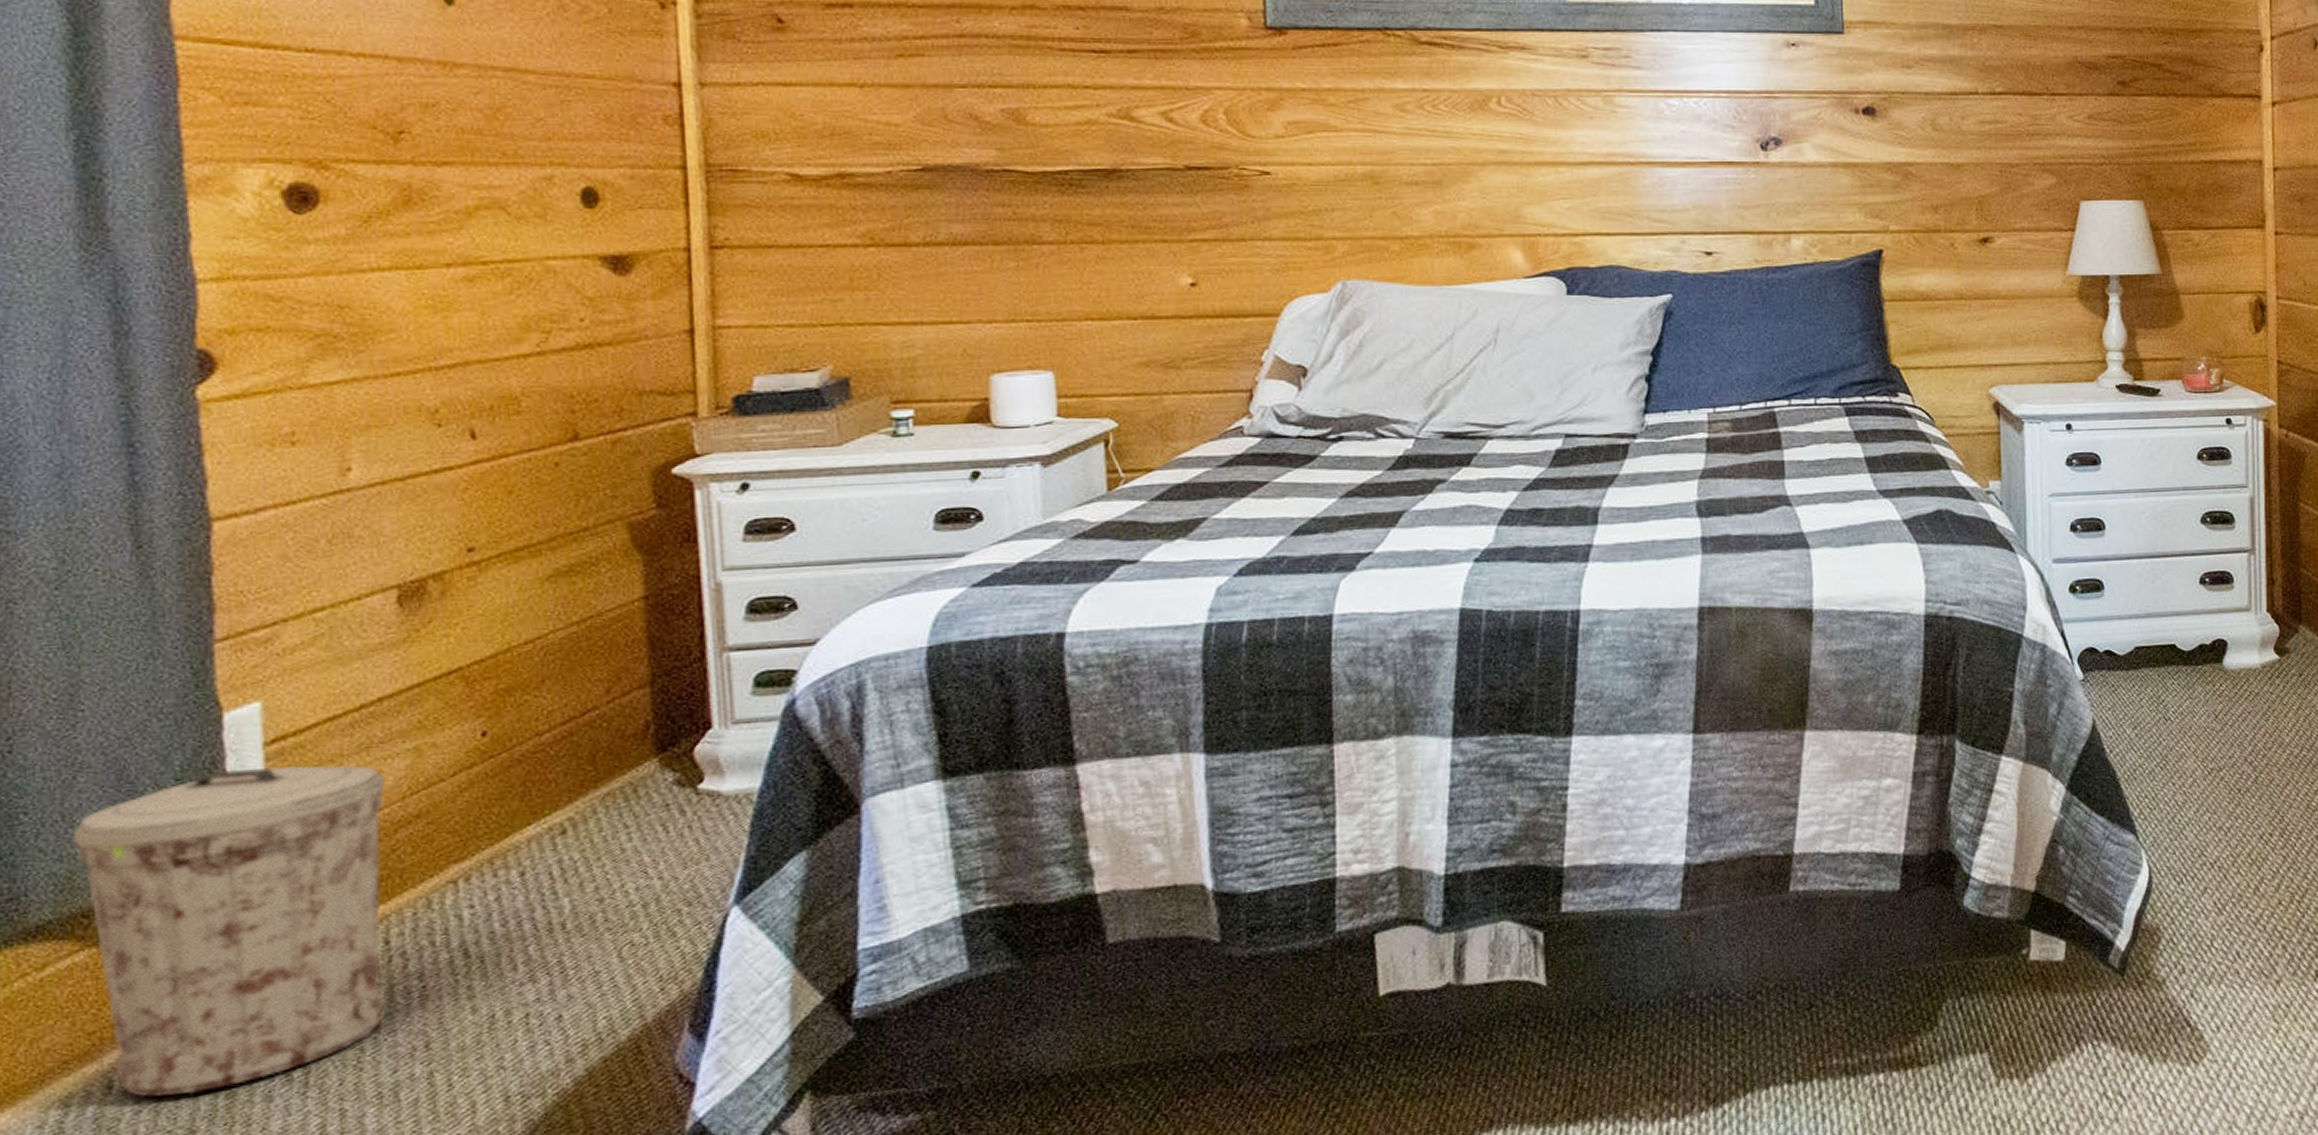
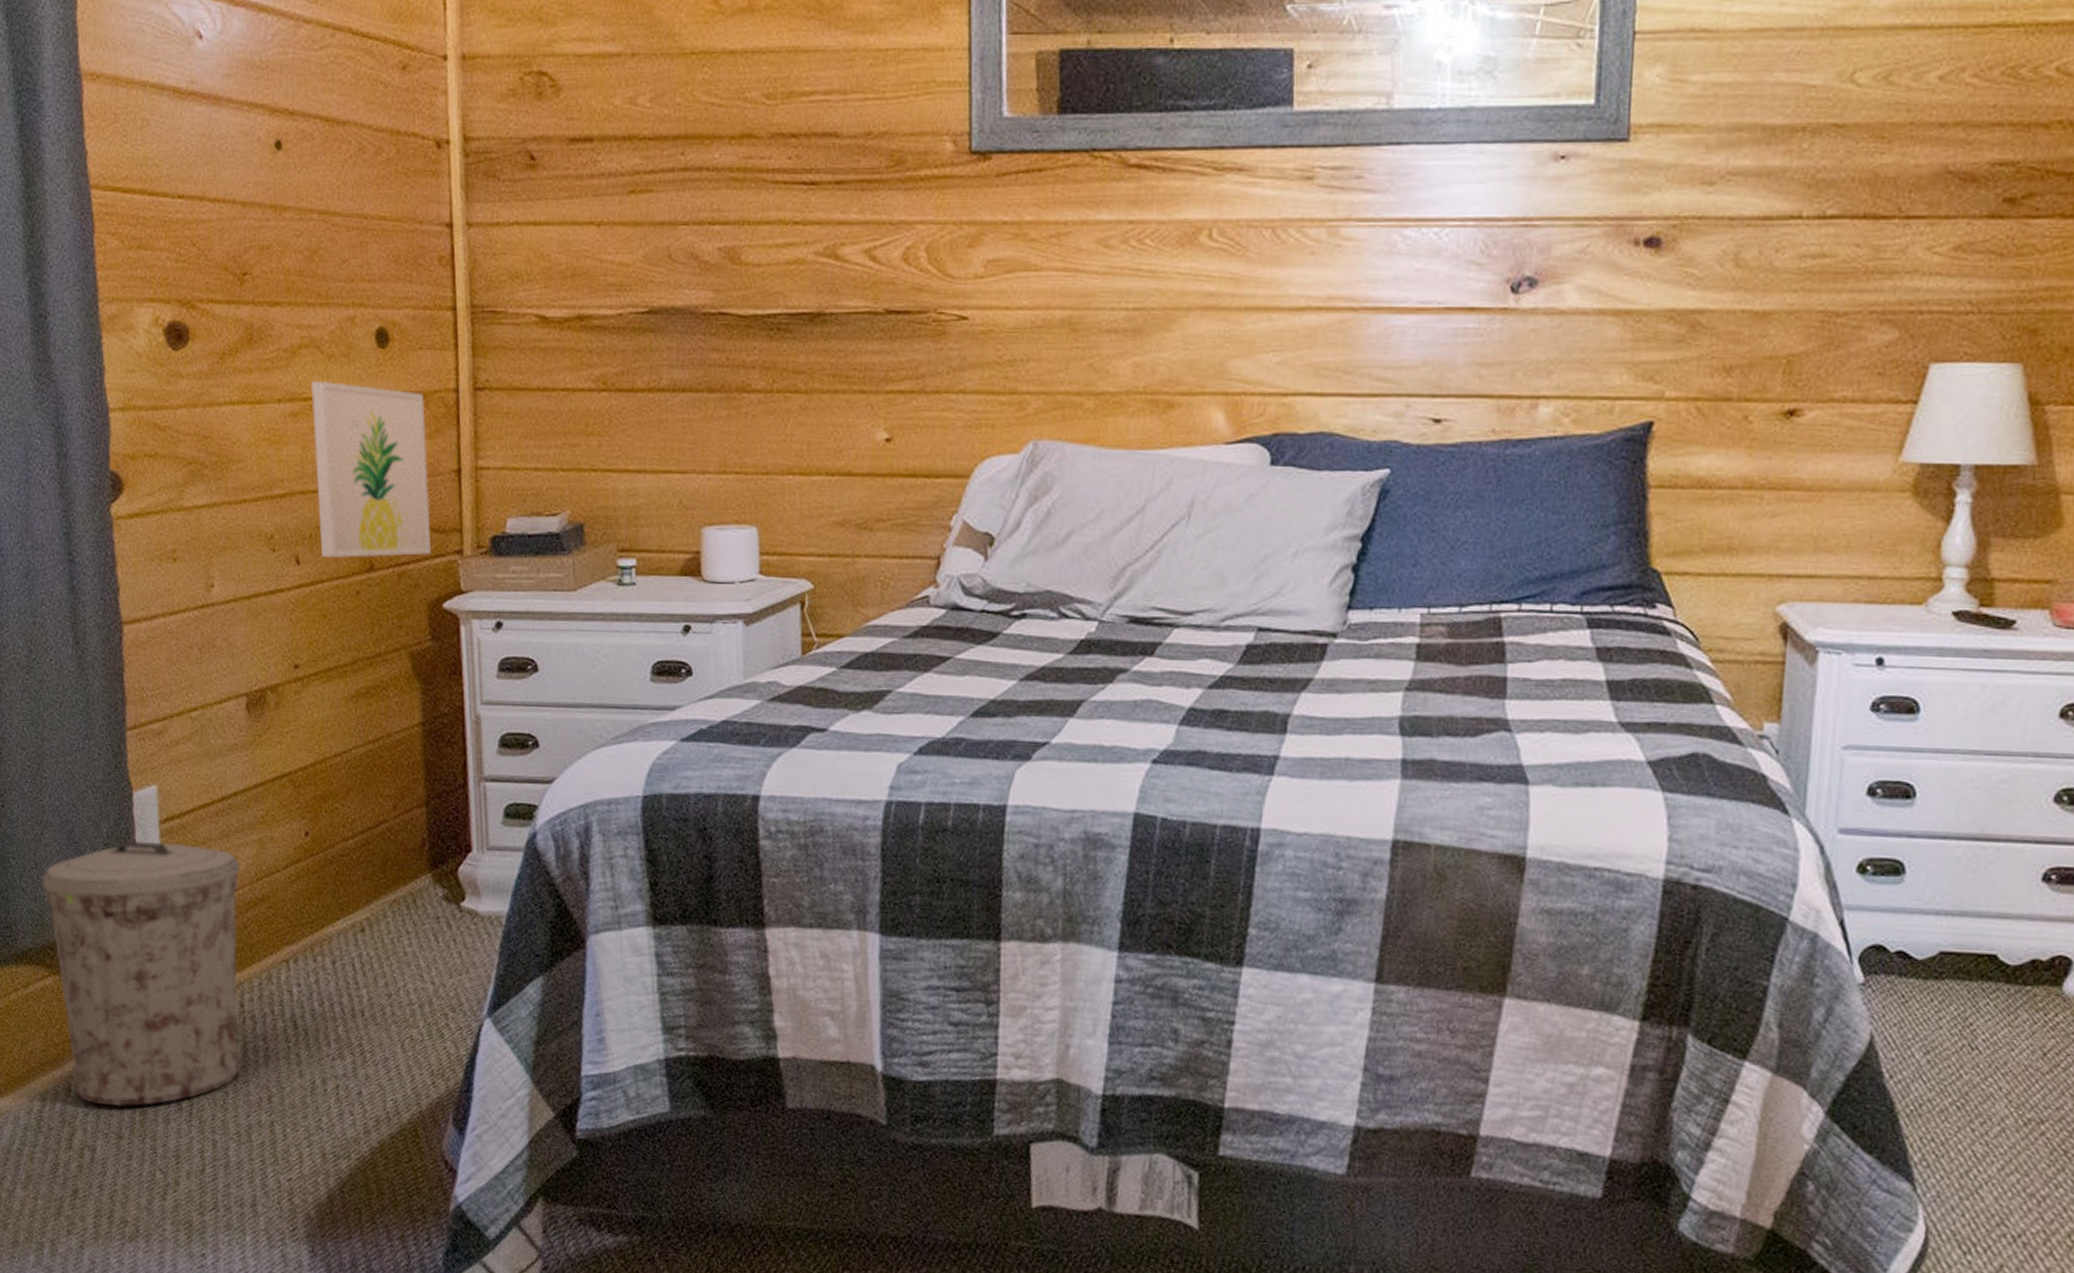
wall art: none [493,244,655,430] -> present [311,382,431,559]

